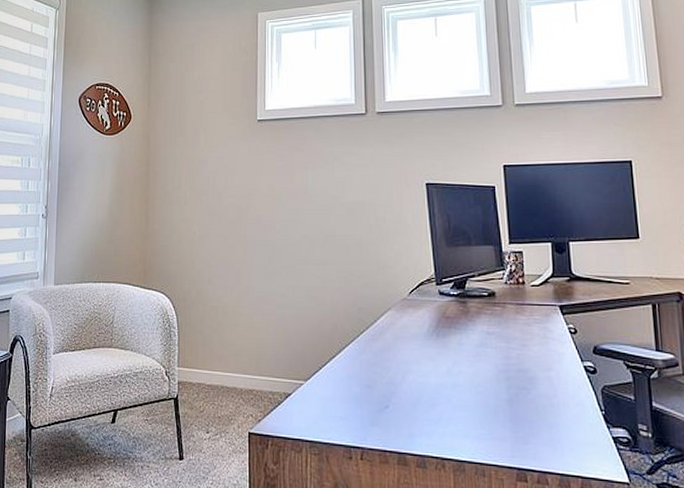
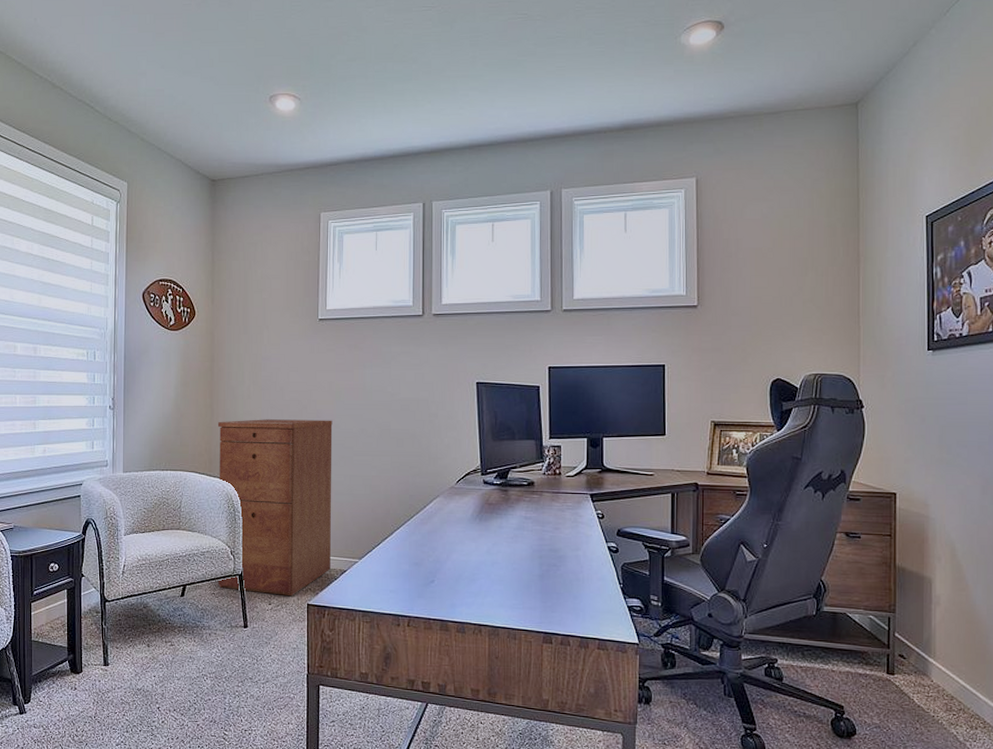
filing cabinet: none [151,226,274,423] -> present [217,419,333,596]

